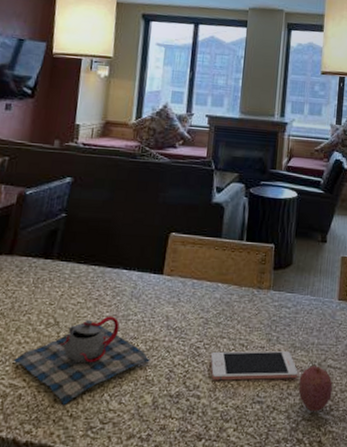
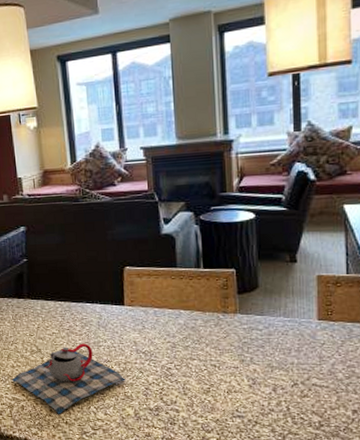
cell phone: present [210,351,298,381] -> none [183,371,279,397]
fruit: present [298,366,333,412] -> none [280,384,320,427]

